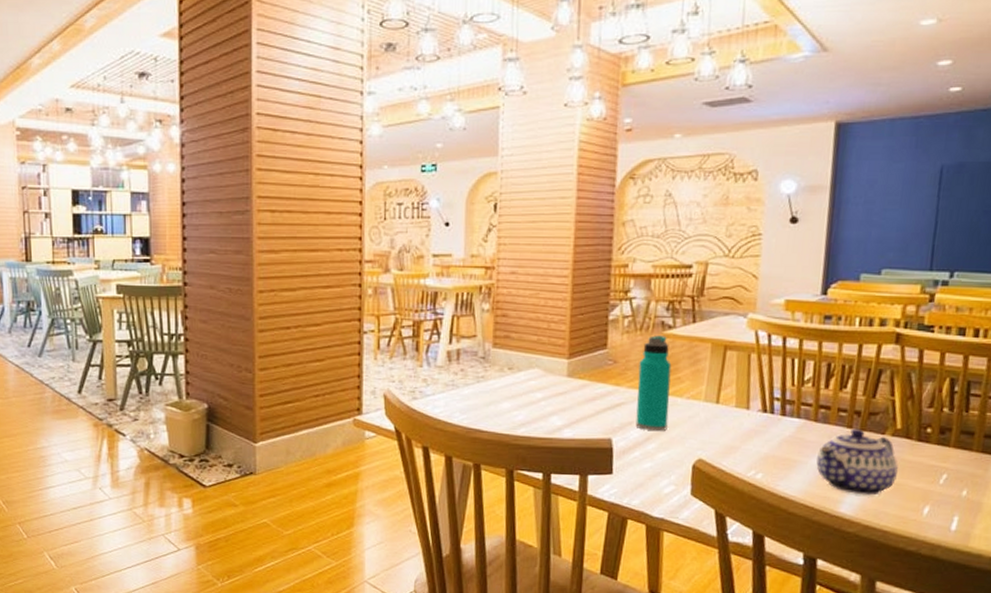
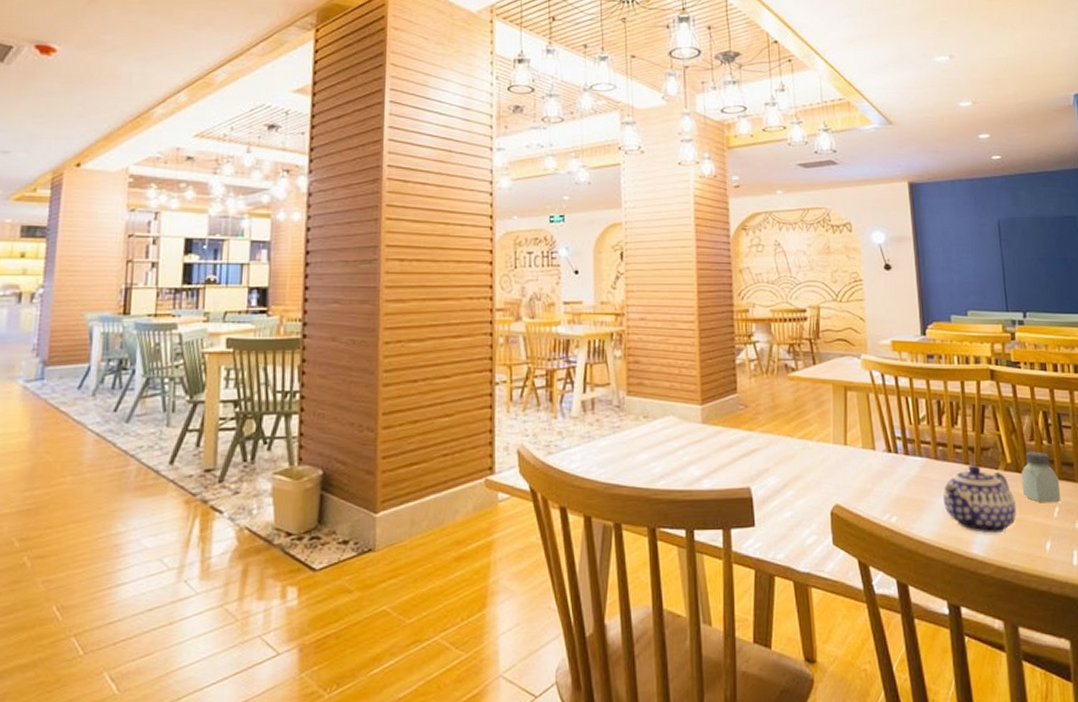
water bottle: present [635,335,672,432] -> none [769,378,802,478]
saltshaker: none [908,418,954,469] -> present [1021,451,1061,502]

